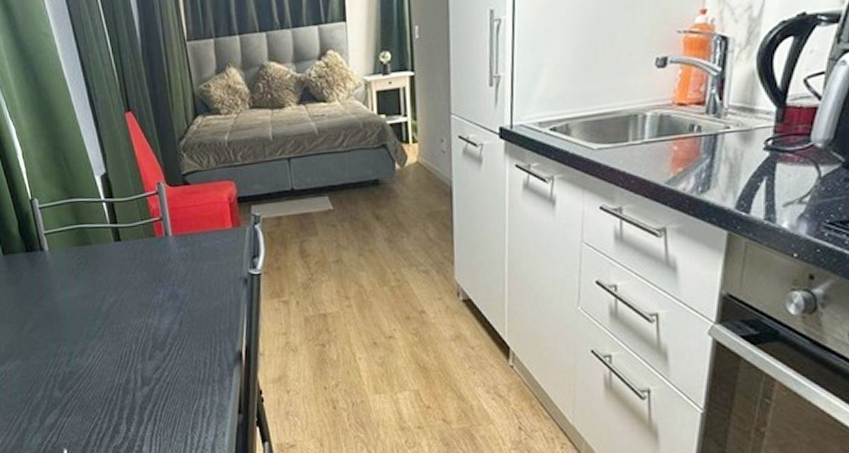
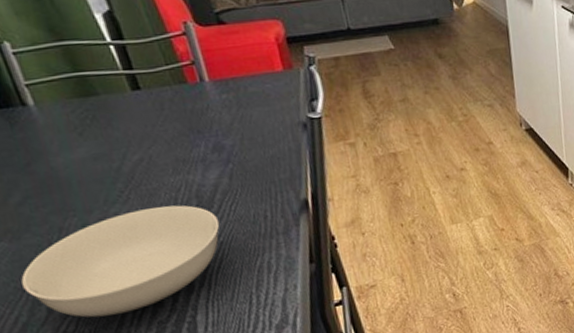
bowl: none [26,344,168,435] -> present [21,205,220,318]

